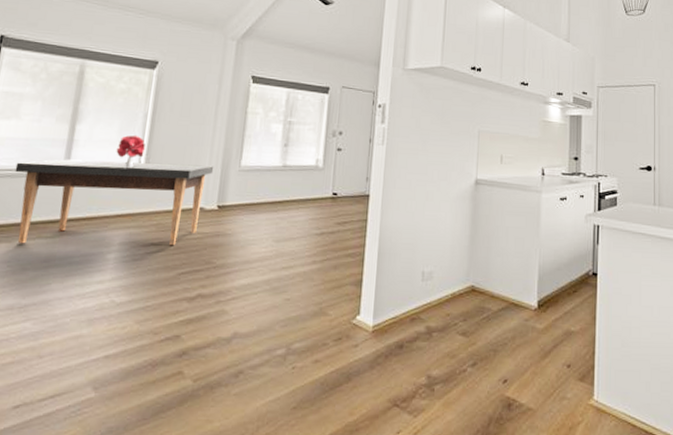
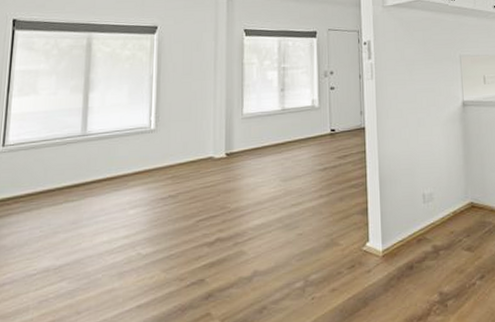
dining table: present [15,159,214,245] -> none [38,117,219,210]
bouquet: present [116,134,146,168] -> none [128,96,155,128]

